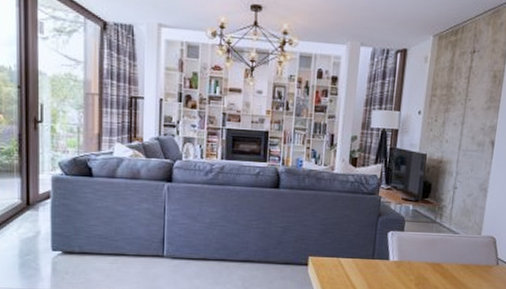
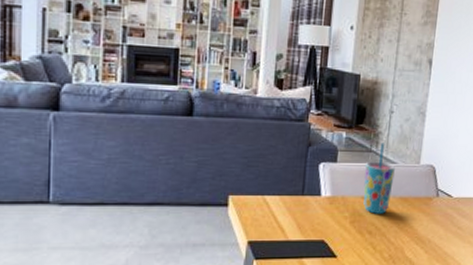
cup: none [428,215,458,278] -> present [363,143,395,214]

